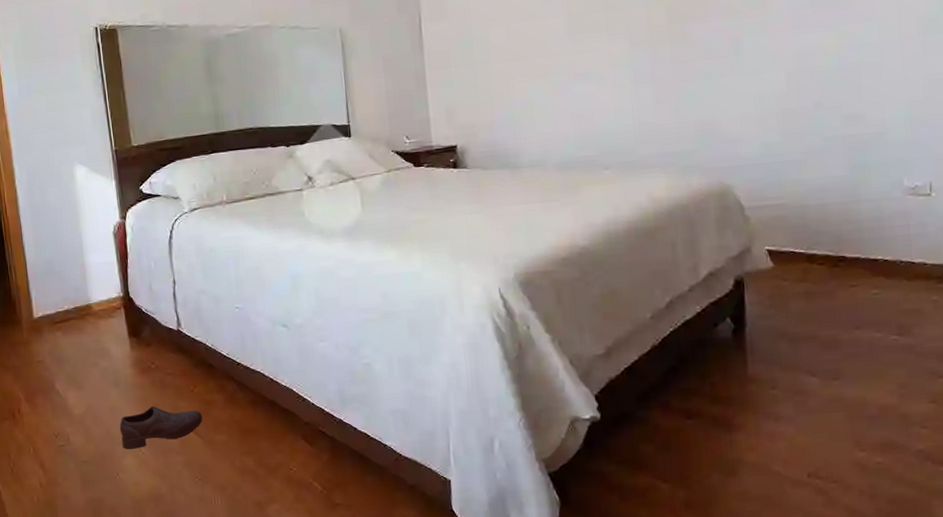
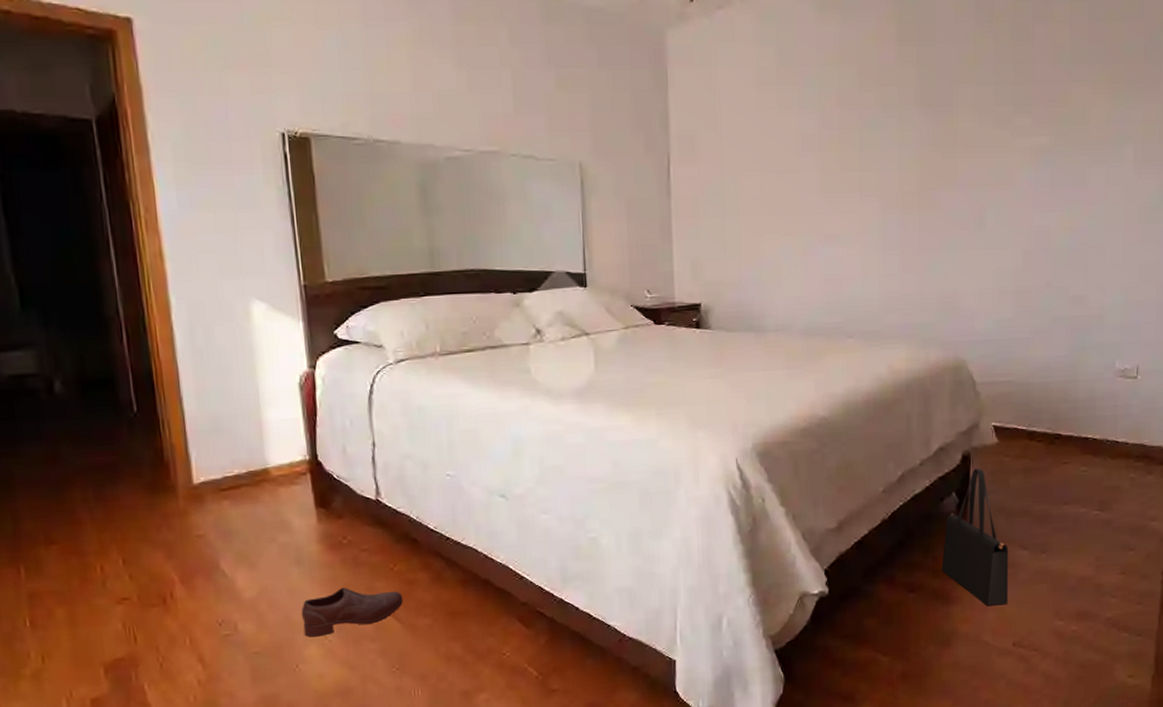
tote bag: none [720,292,798,435] -> present [942,468,1009,606]

